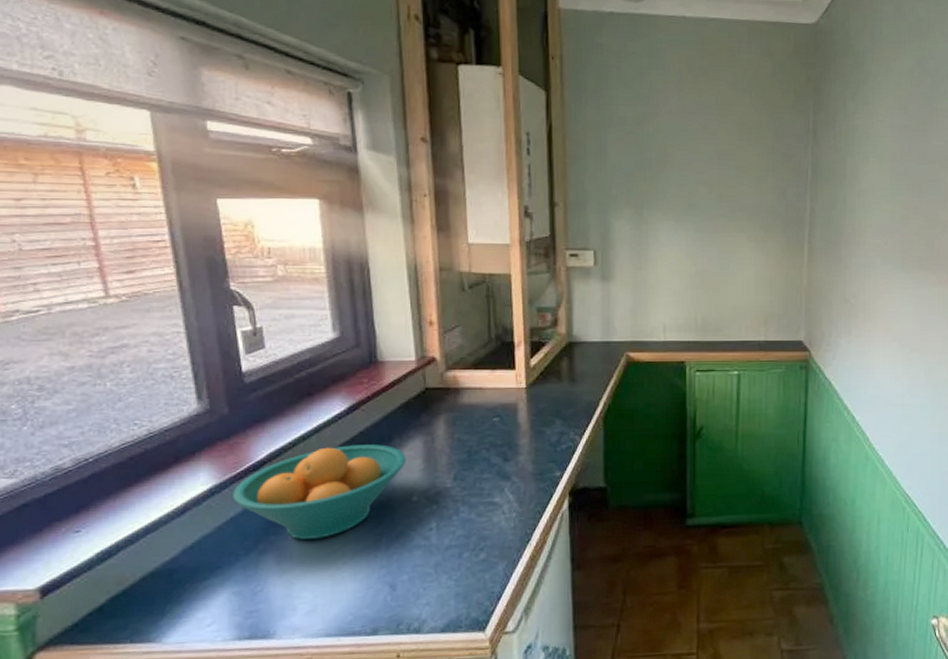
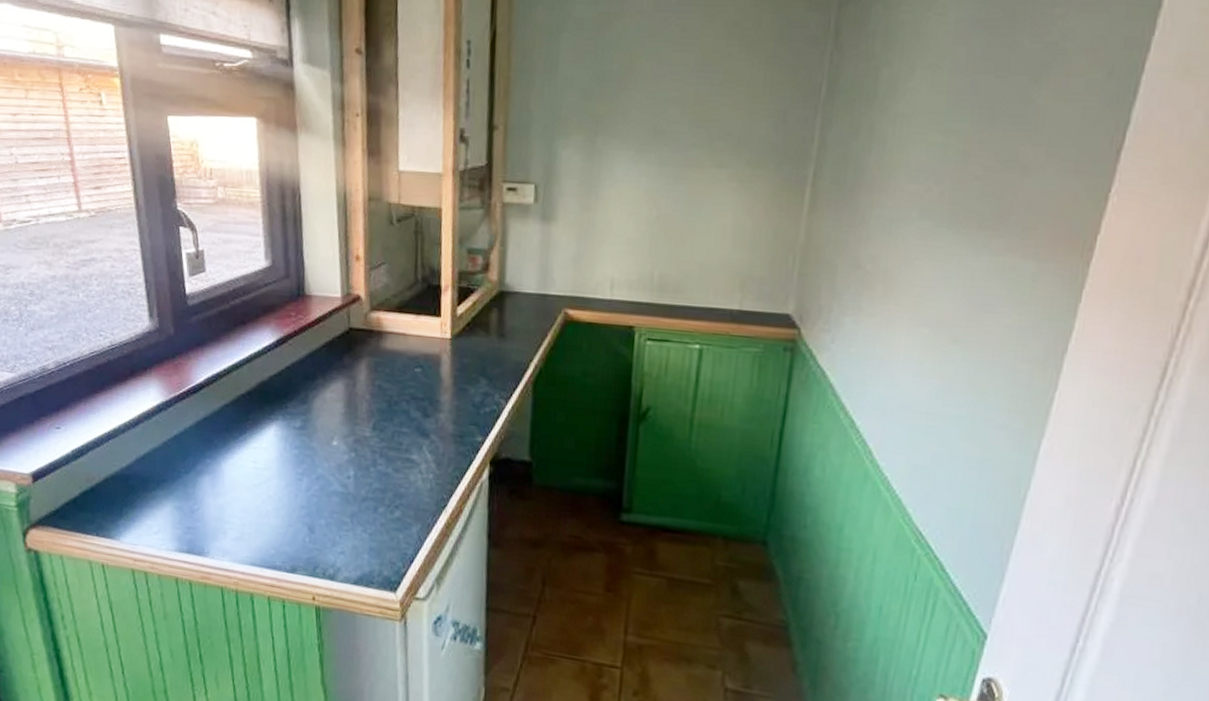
fruit bowl: present [233,444,407,539] -> none [176,378,329,469]

